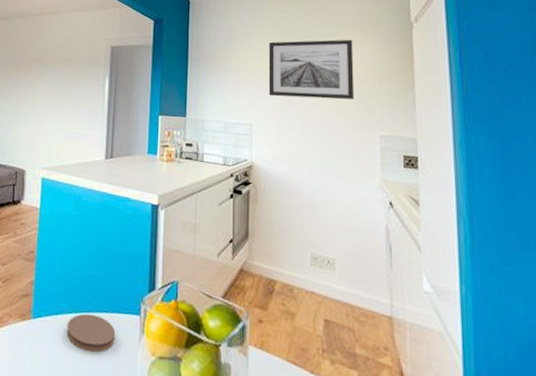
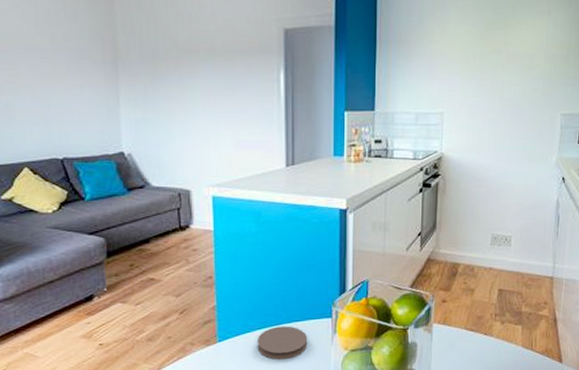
wall art: present [268,39,355,100] -> none [461,11,548,81]

